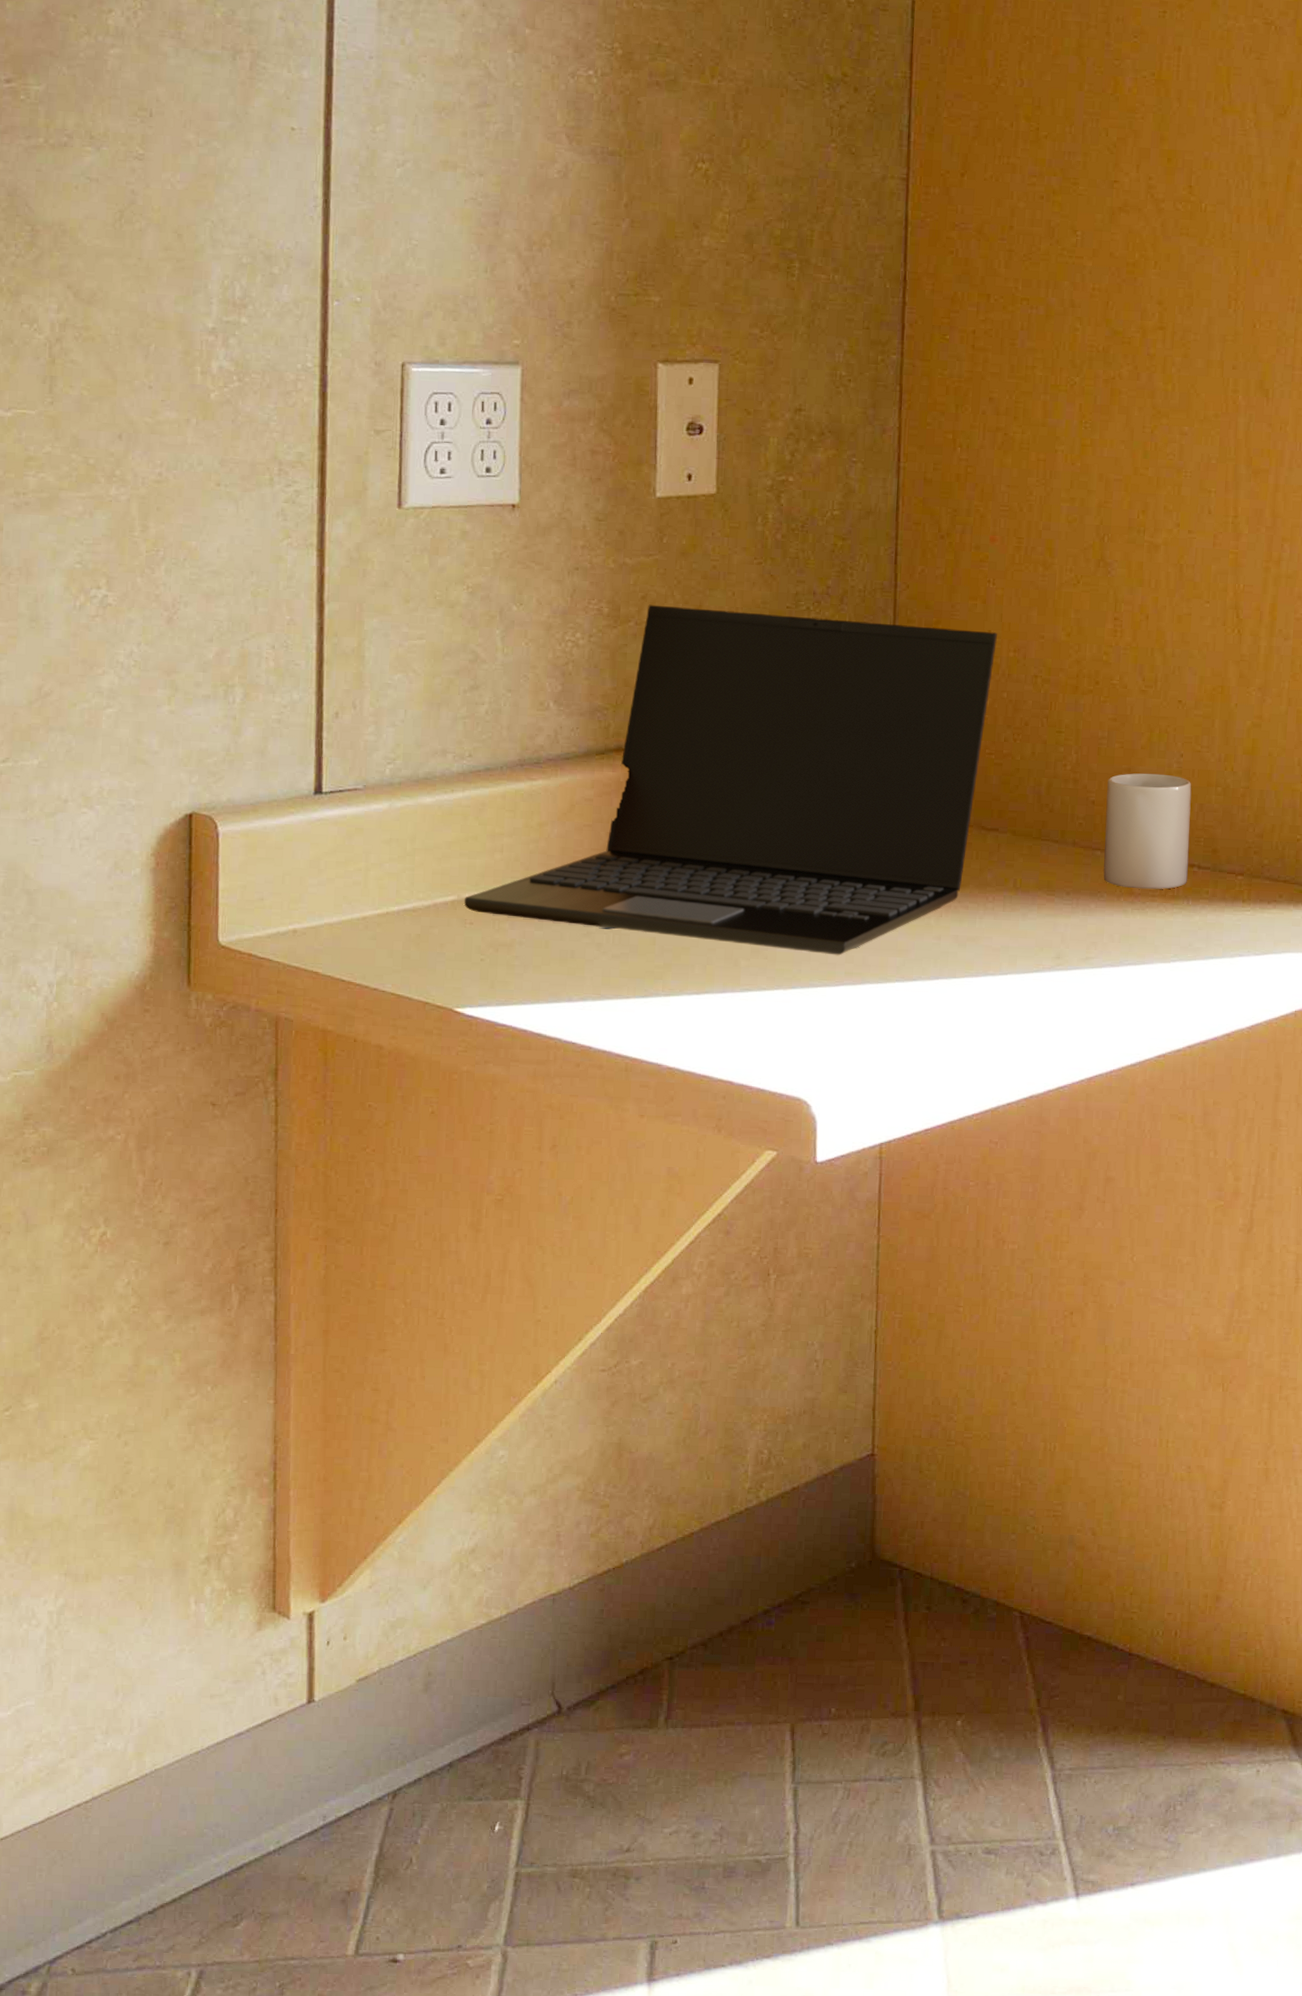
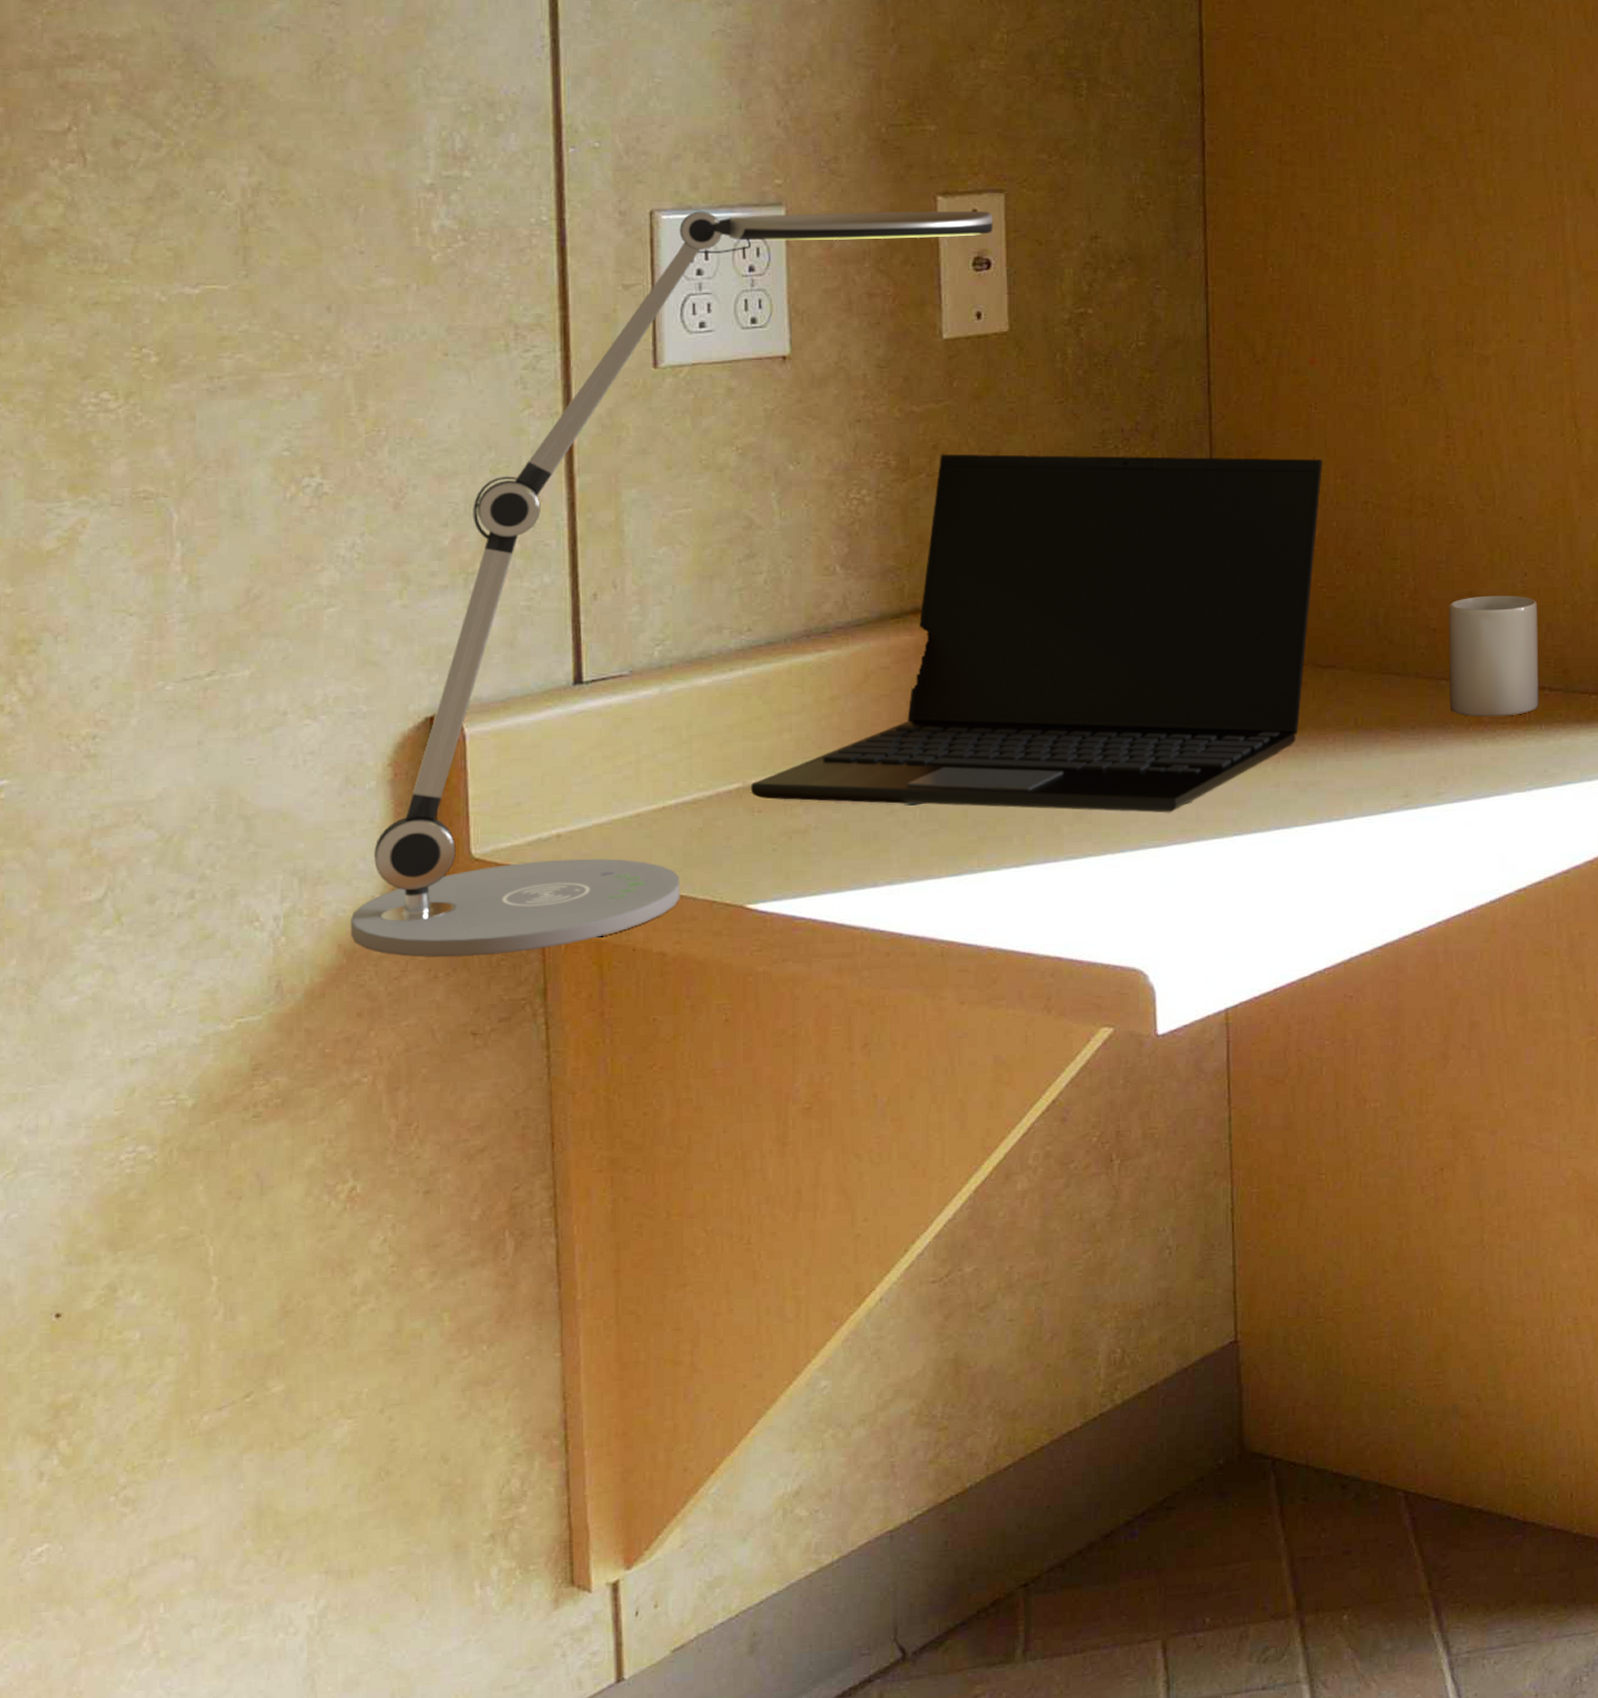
desk lamp: none [112,365,707,1035] -> present [350,210,993,958]

